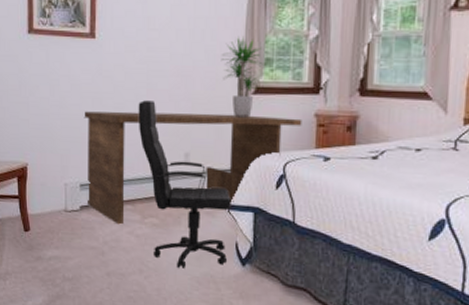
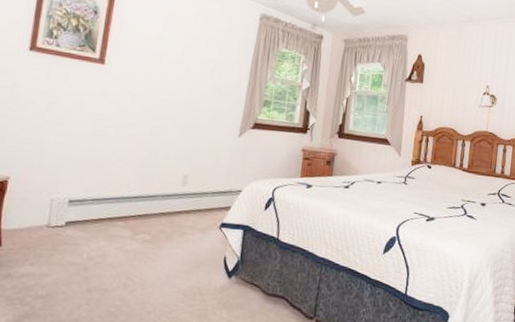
desk: present [84,111,302,225] -> none [75,130,292,241]
office chair: present [138,100,231,268] -> none [139,125,224,282]
potted plant: present [220,37,266,118] -> none [225,80,265,148]

